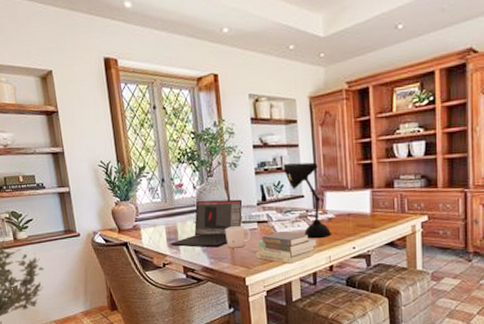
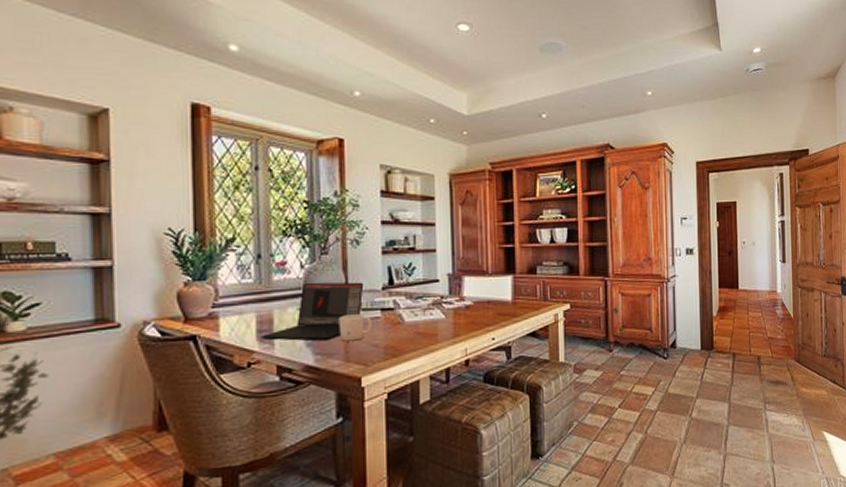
books: present [256,231,317,264] -> none [377,321,452,360]
desk lamp: present [283,162,332,238] -> none [416,242,470,328]

